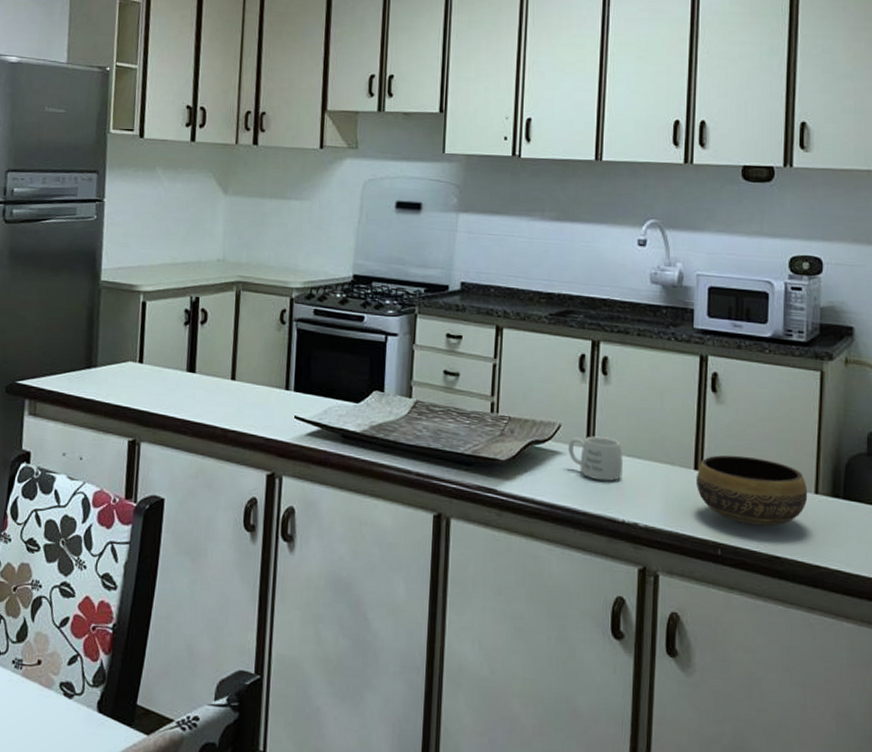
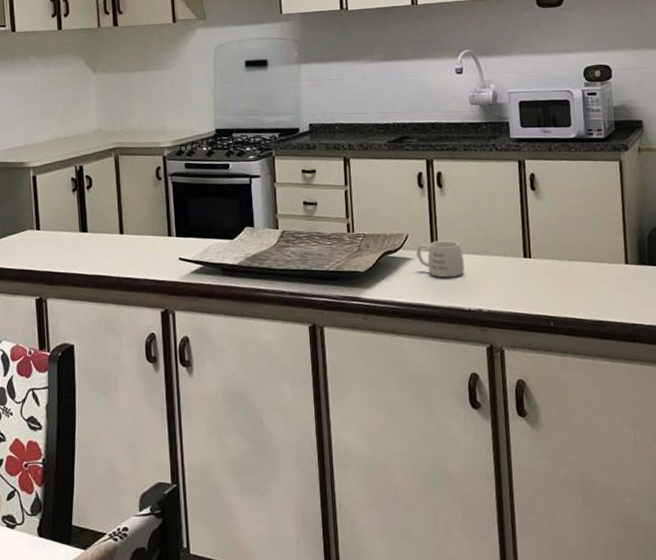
bowl: present [695,455,808,527] -> none [526,240,620,298]

